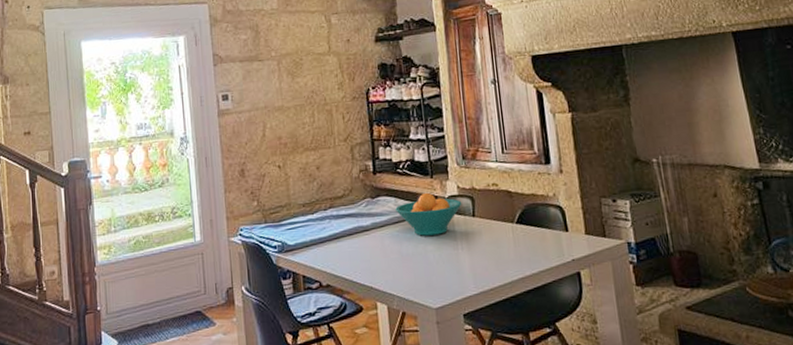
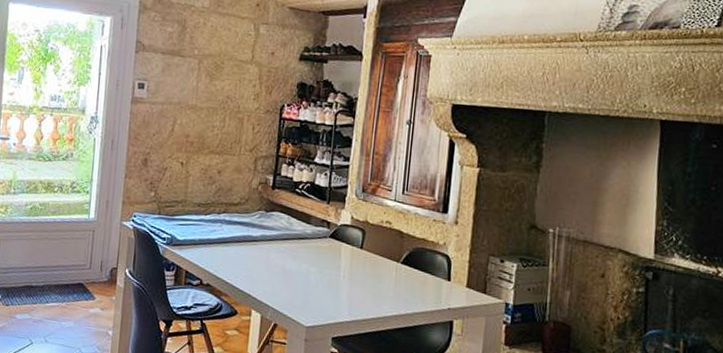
fruit bowl: present [395,192,462,236] -> none [287,216,353,259]

